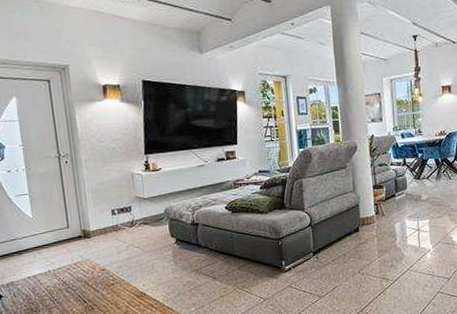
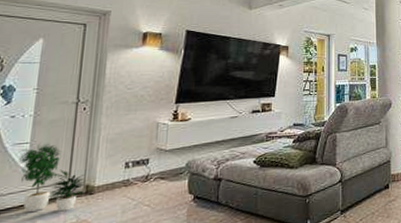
potted plant: none [23,194,84,253] -> present [17,143,87,213]

